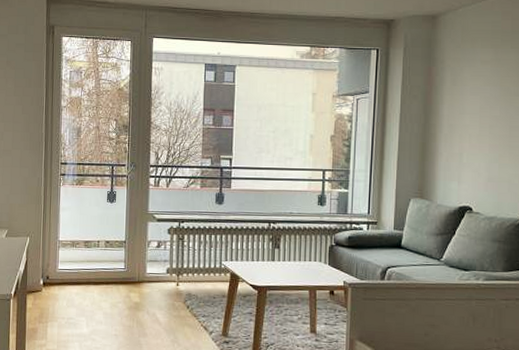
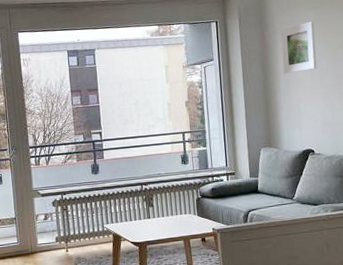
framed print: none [448,60,492,117] -> present [280,21,317,73]

